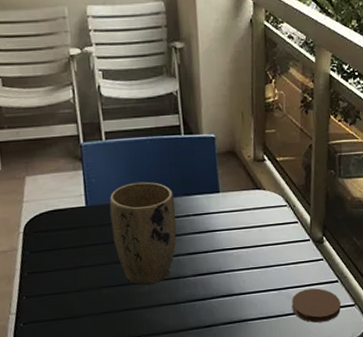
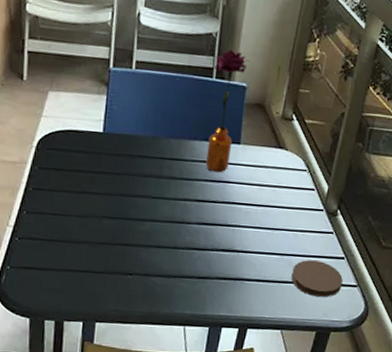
plant pot: present [109,181,177,286] -> none [124,117,194,225]
flower: none [181,104,214,224] -> present [206,49,250,173]

